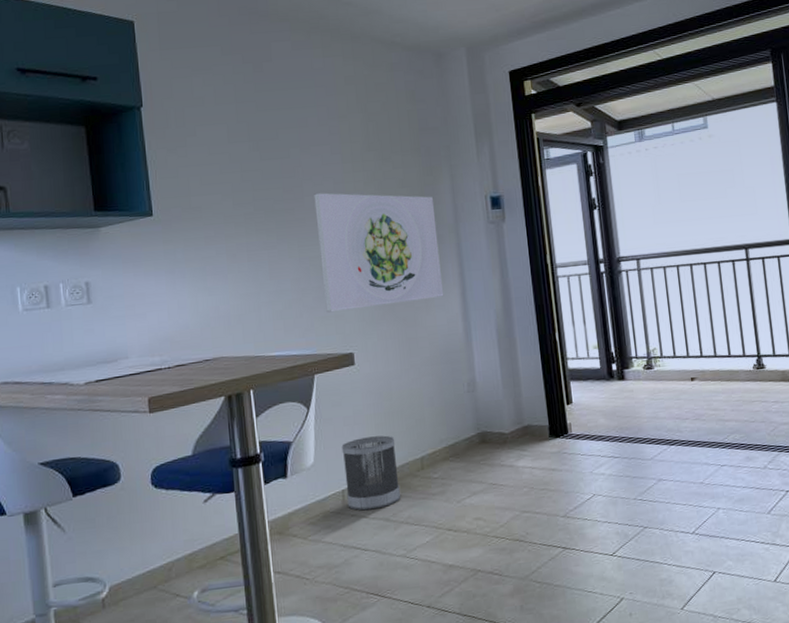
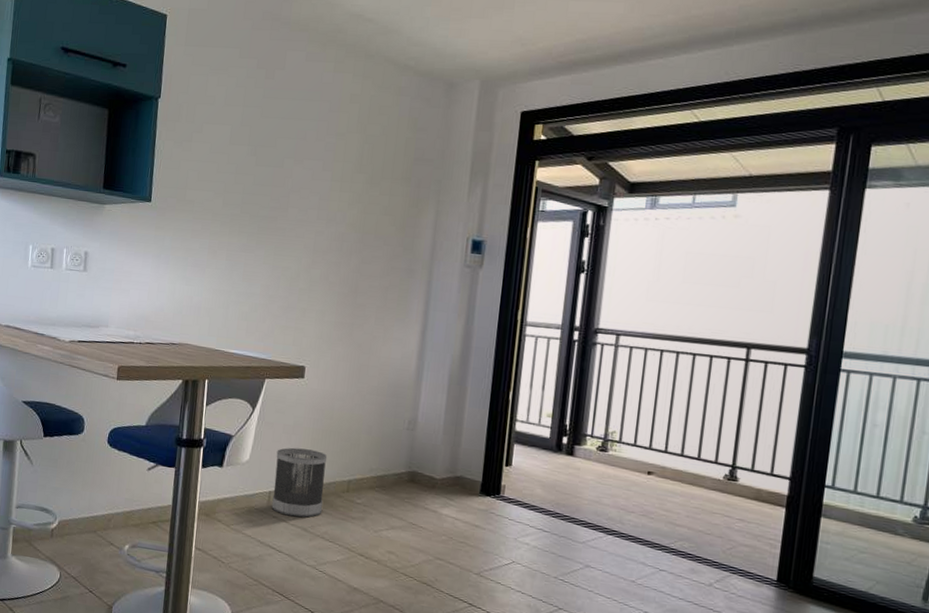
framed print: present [314,192,444,313] -> none [288,206,414,331]

